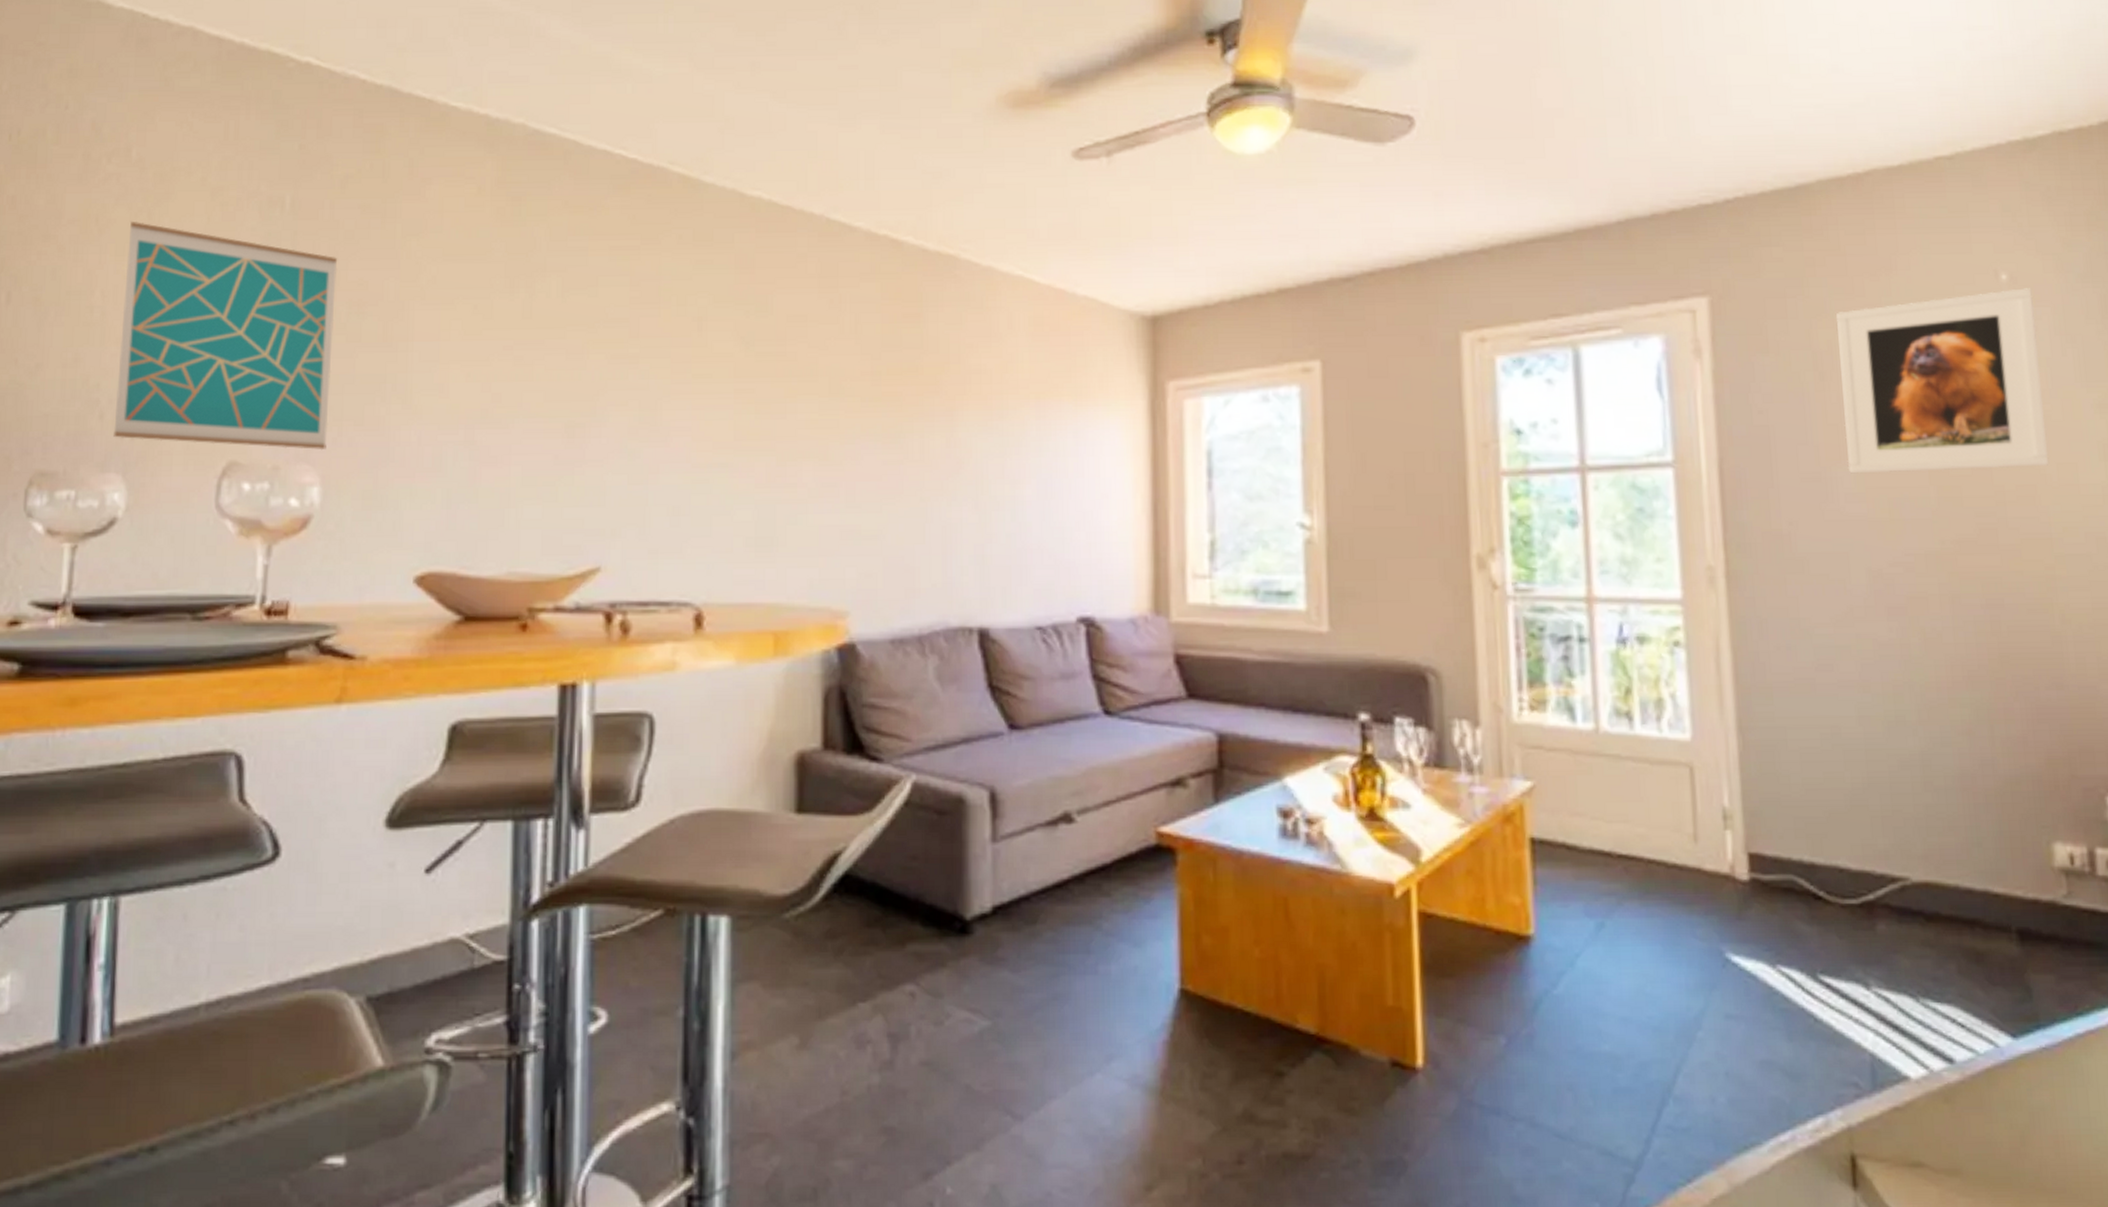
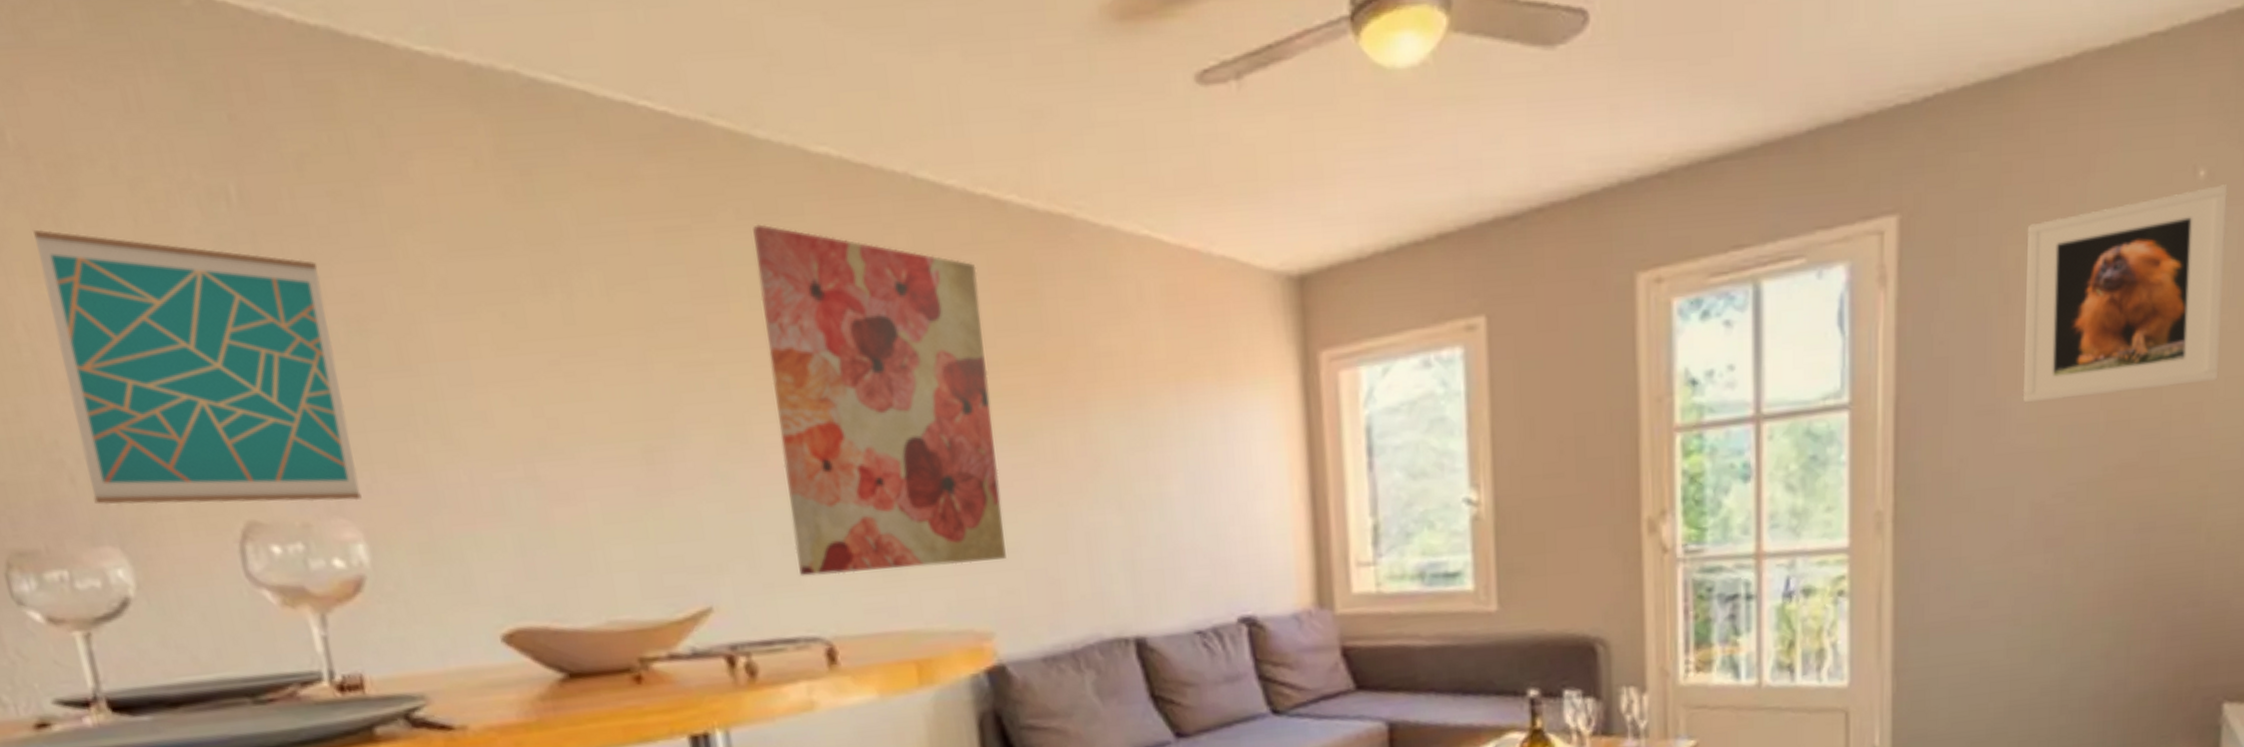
wall art: none [681,248,872,547] -> present [753,224,1006,577]

